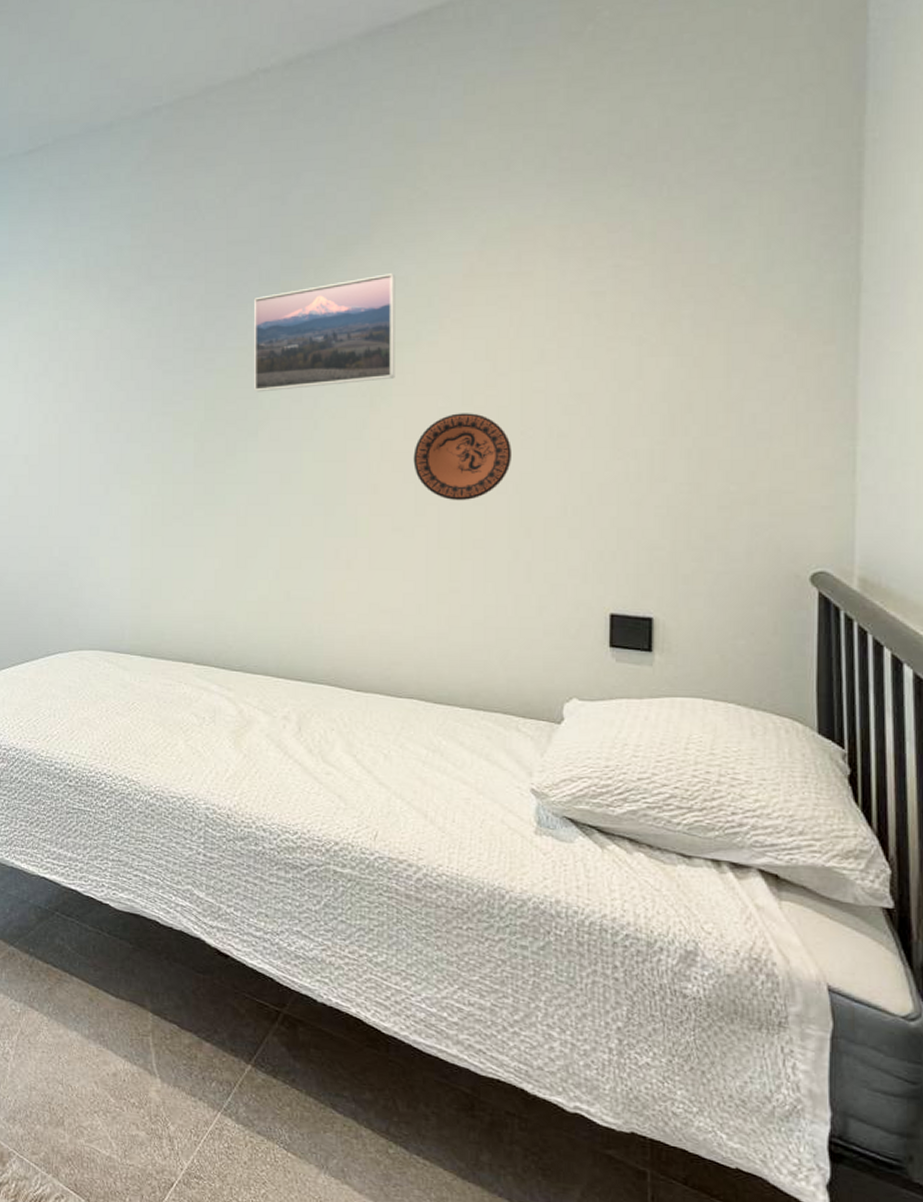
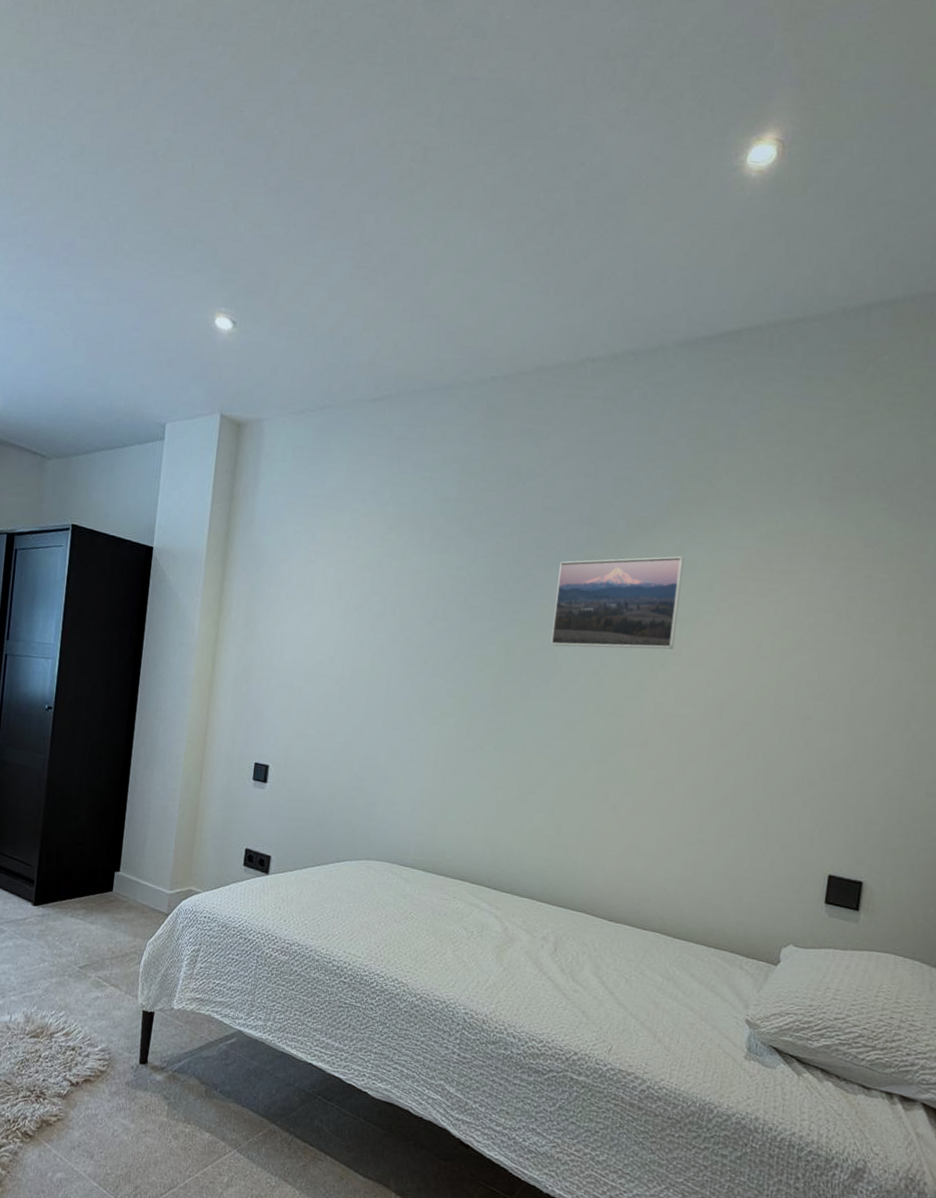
decorative plate: present [413,413,511,501] -> none [680,686,765,764]

